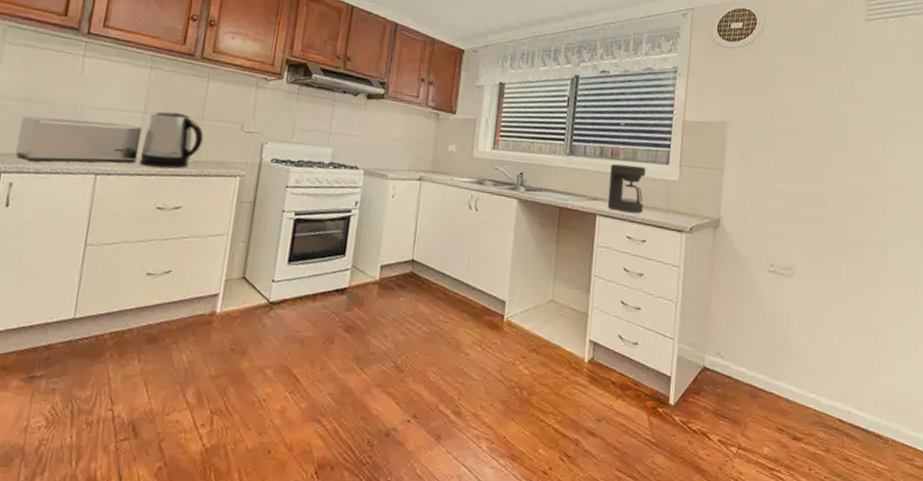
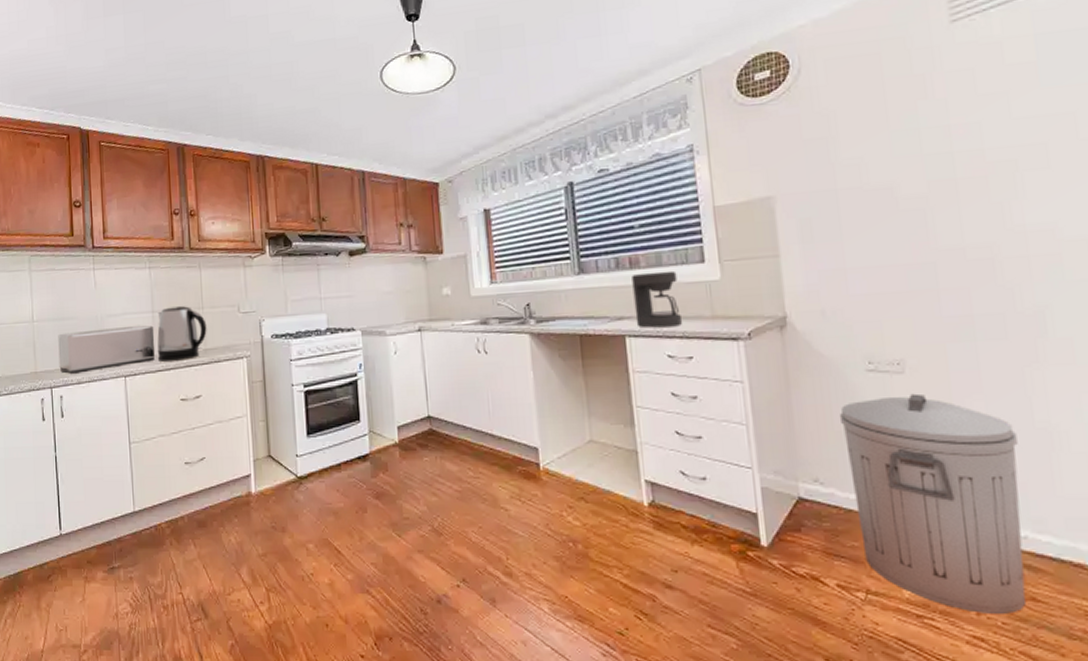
trash can: none [742,293,856,470] -> present [839,393,1026,614]

